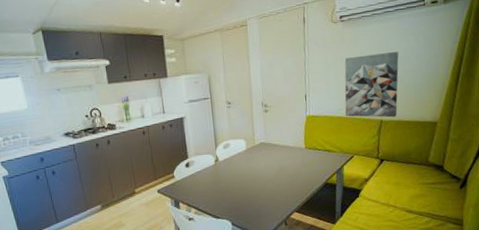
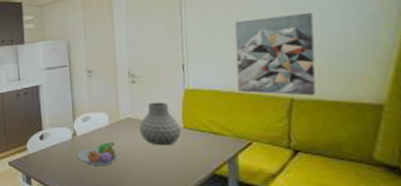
fruit bowl: none [220,164,254,186] -> present [78,142,118,165]
vase: none [271,127,303,164] -> present [139,102,181,146]

